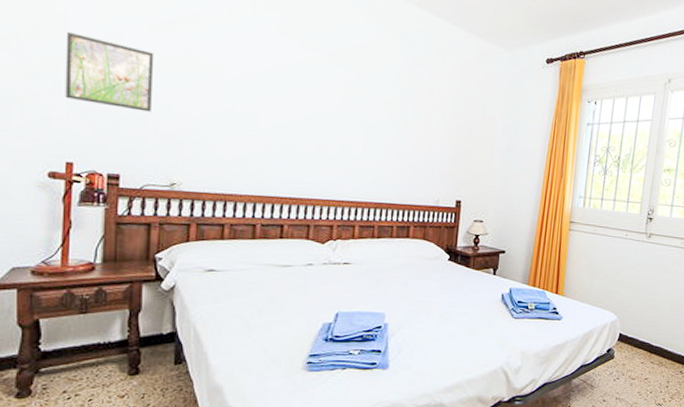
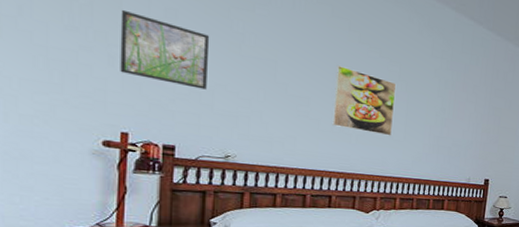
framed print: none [283,76,353,155] -> present [332,64,397,136]

